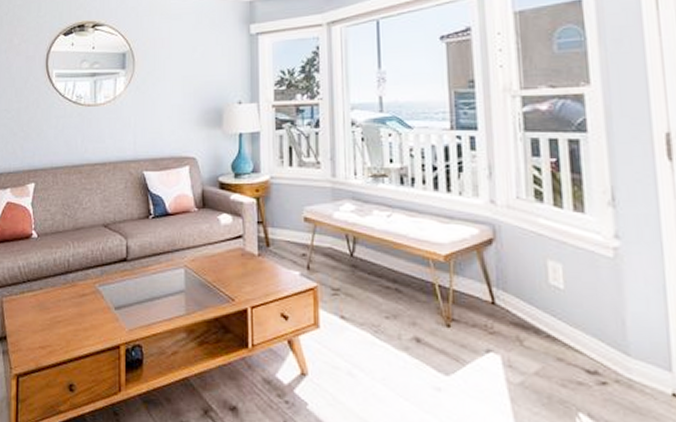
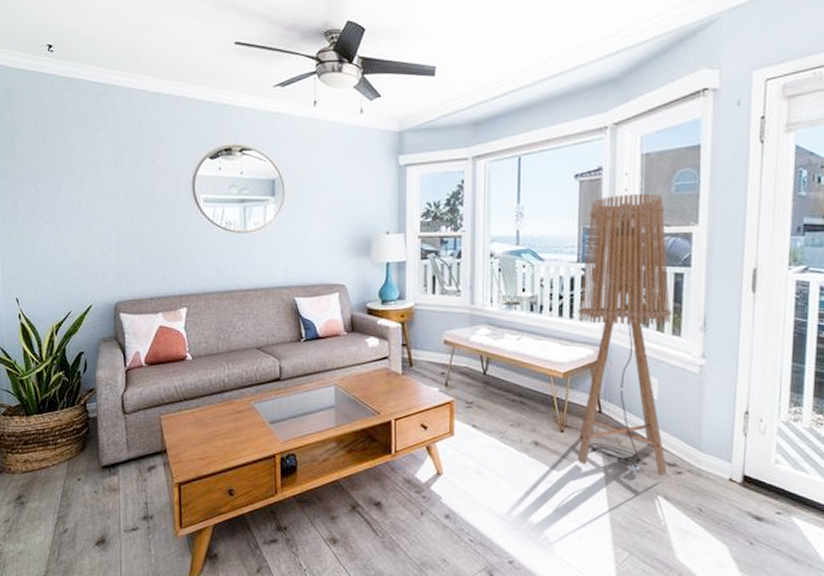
floor lamp: none [455,52,587,386] -> present [577,193,672,475]

